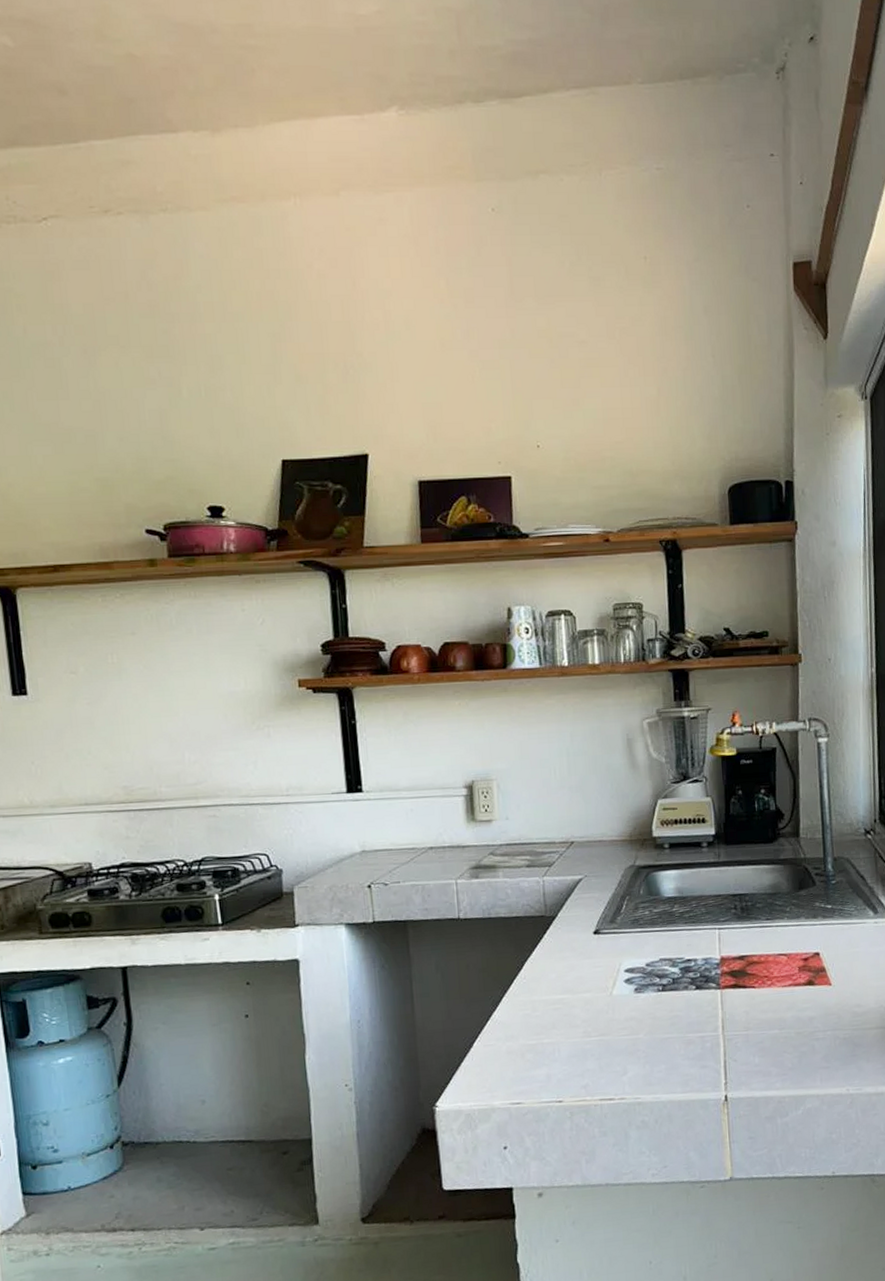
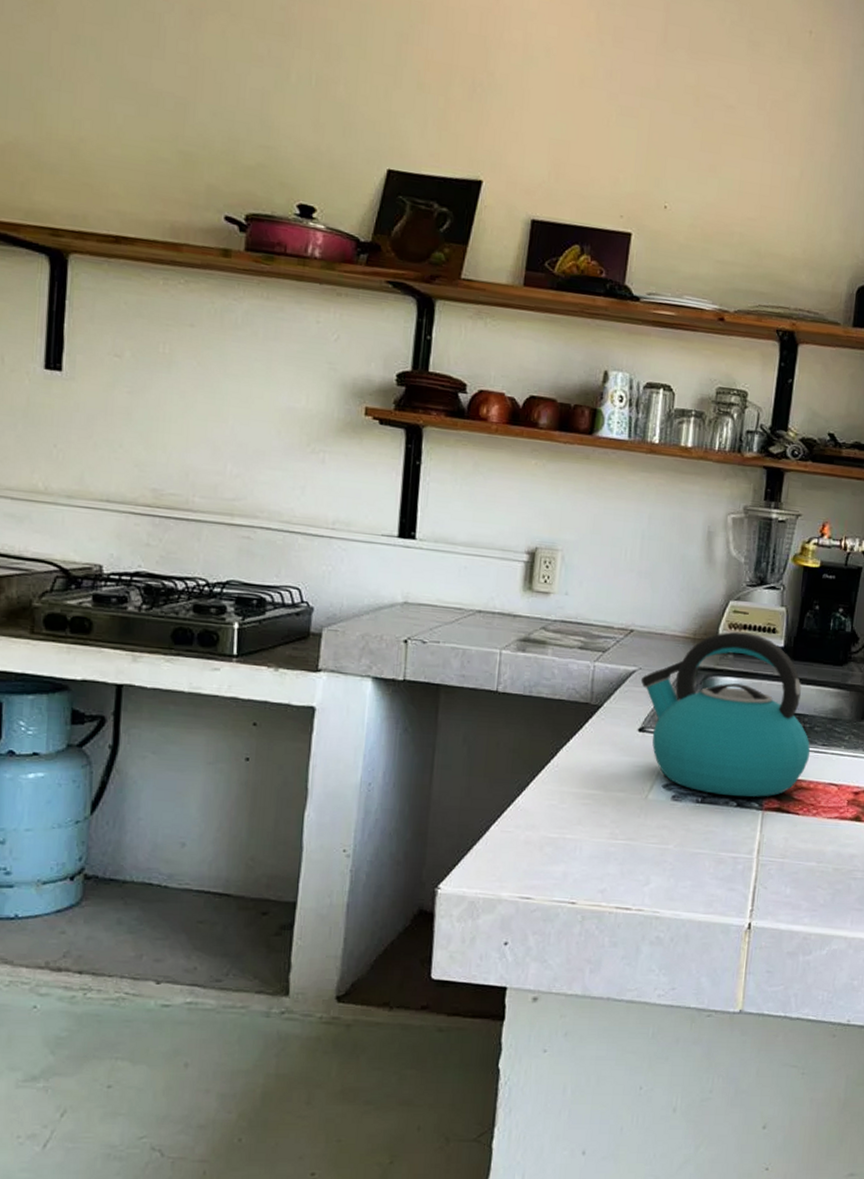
kettle: none [588,826,757,981] -> present [640,631,811,798]

